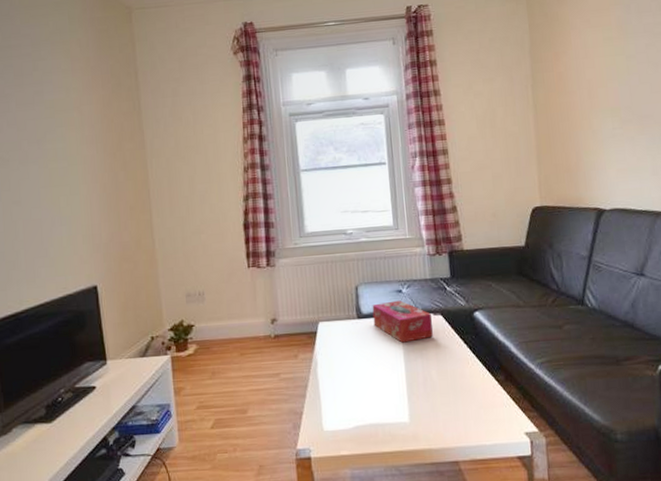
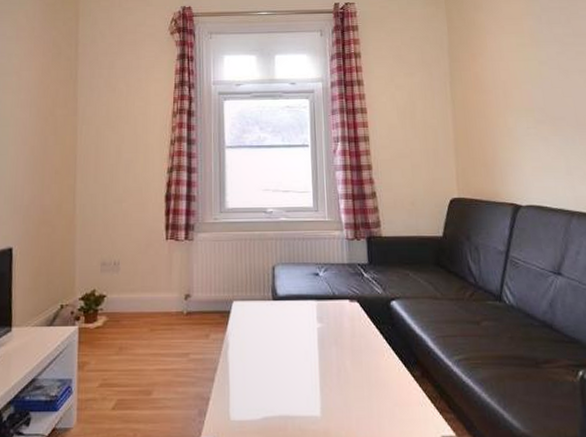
tissue box: present [372,300,433,343] -> none [288,284,349,329]

